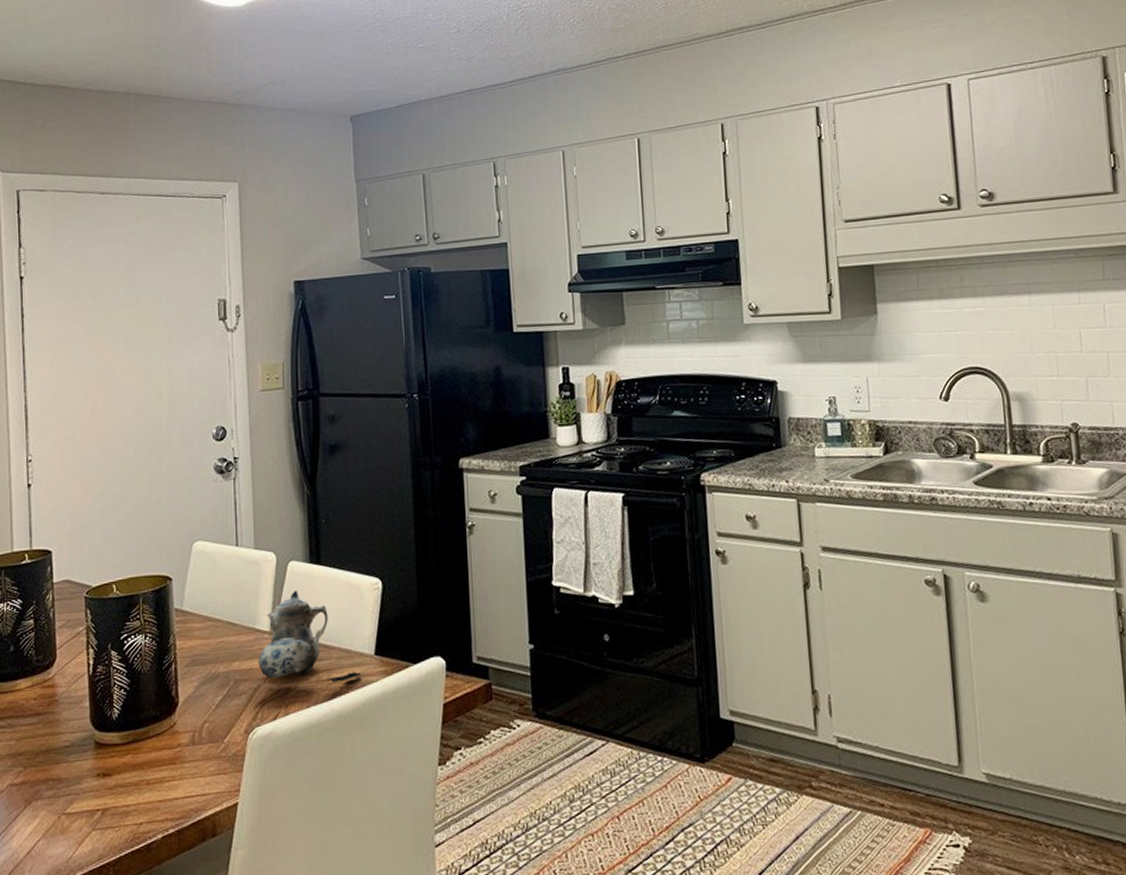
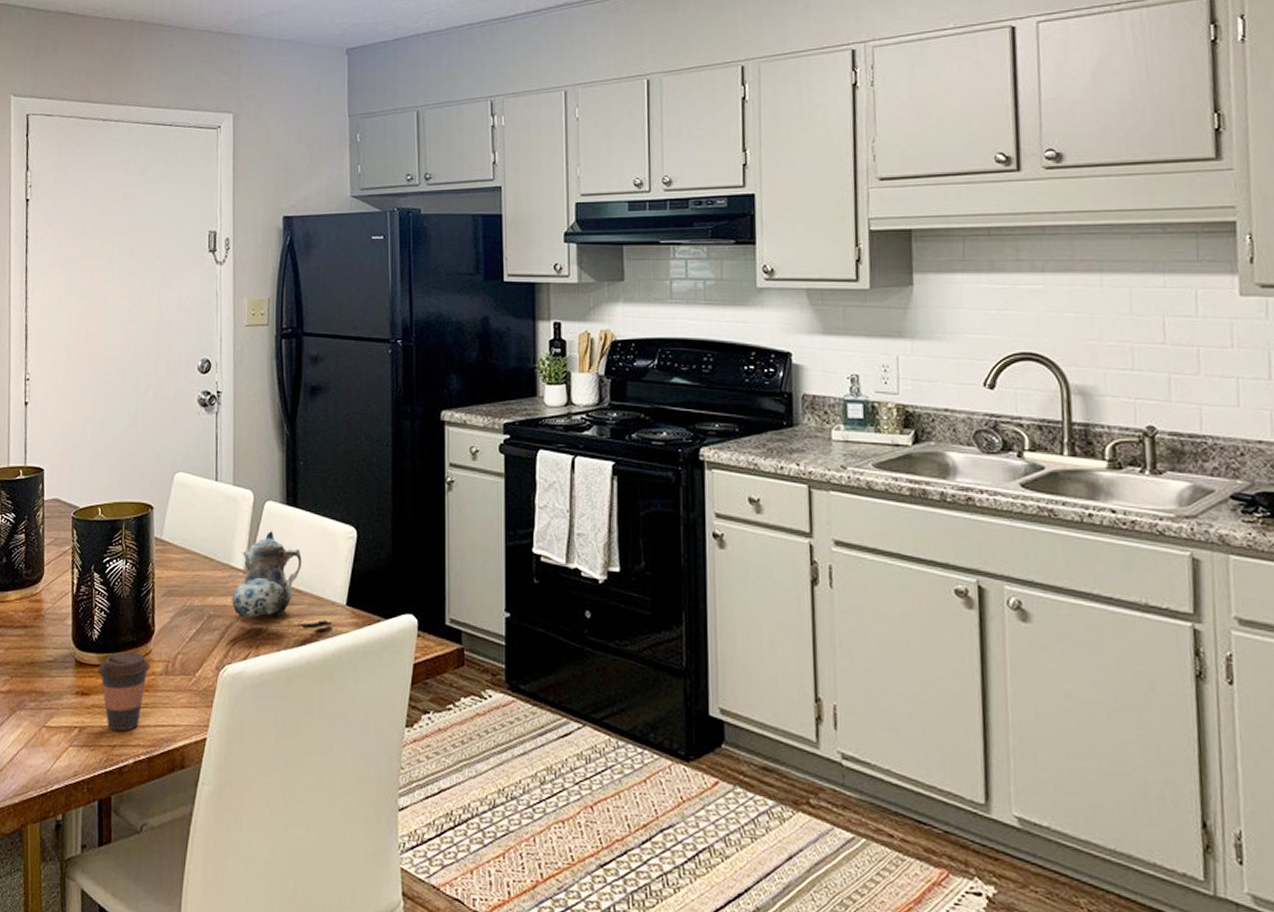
coffee cup: none [119,726,176,808] -> present [97,651,150,731]

